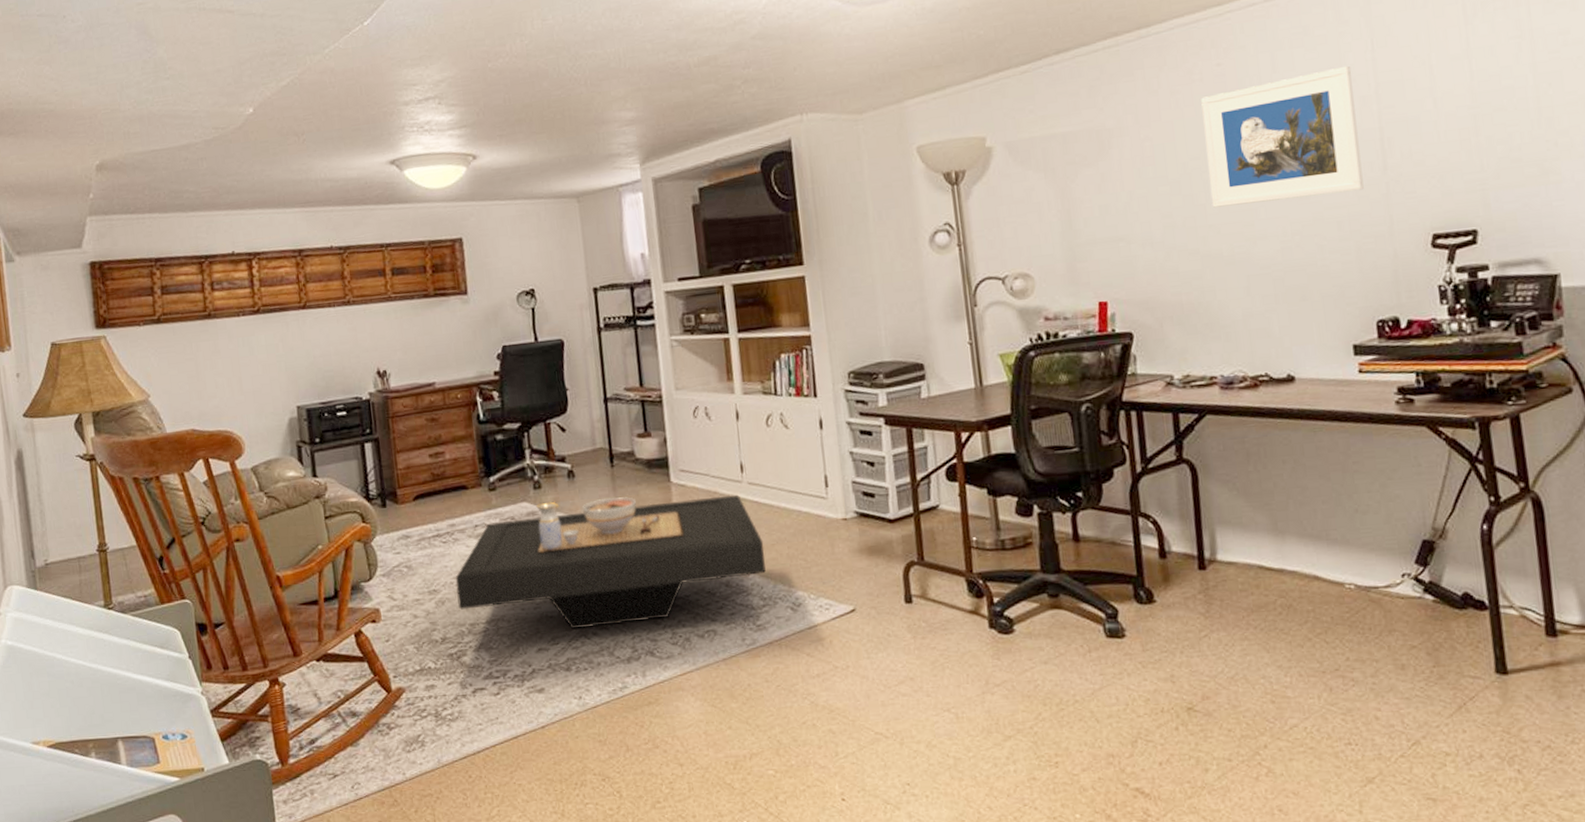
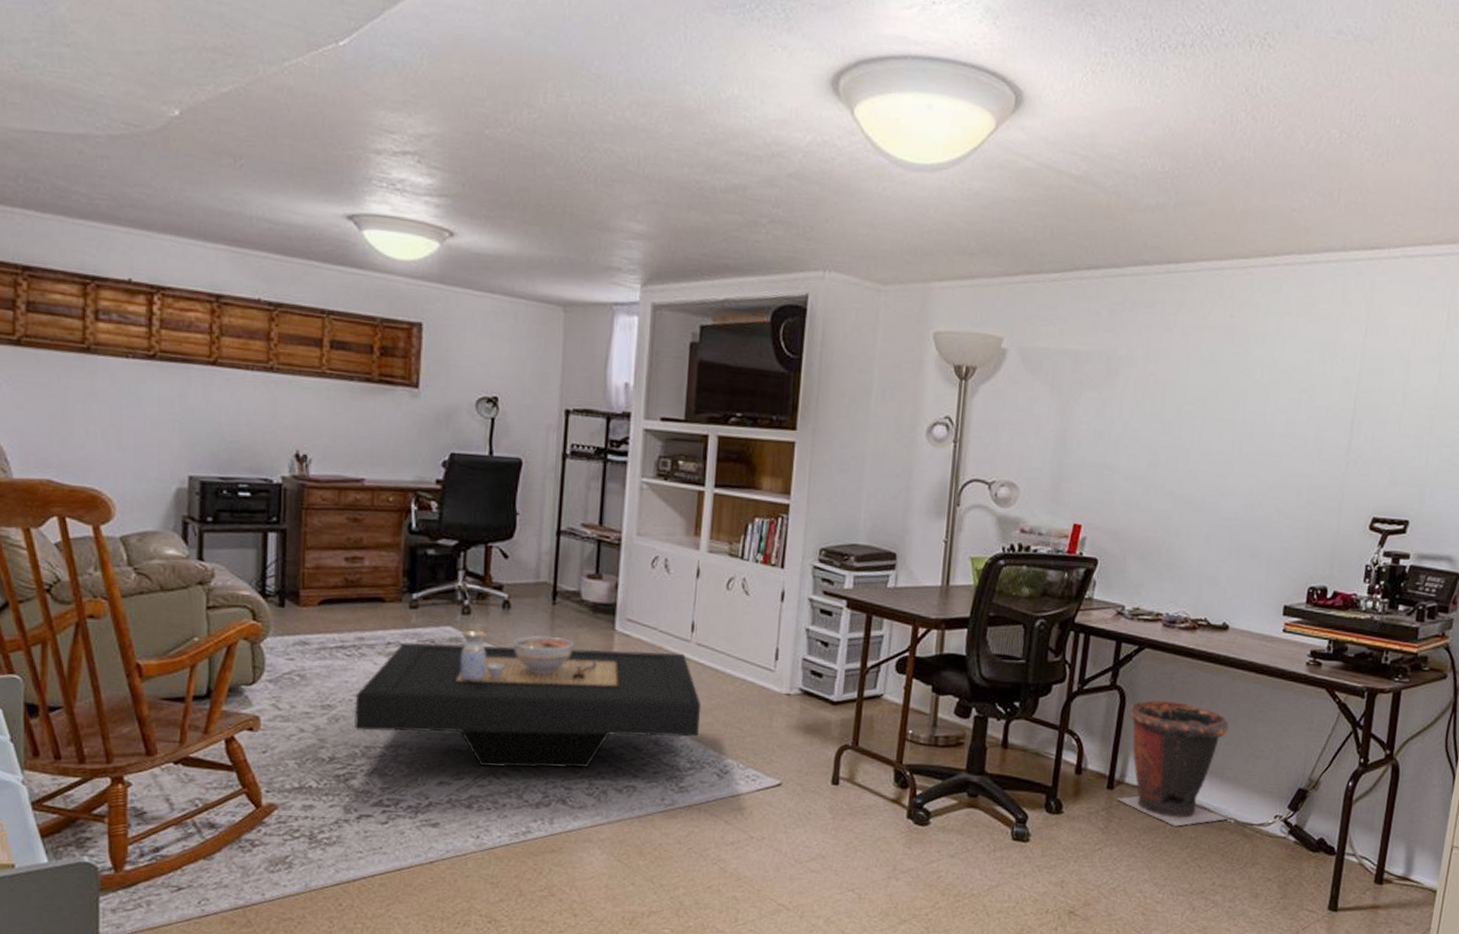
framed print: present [1201,65,1364,208] -> none [1195,344,1344,465]
waste bin: none [1203,466,1348,601] -> present [1117,699,1229,827]

